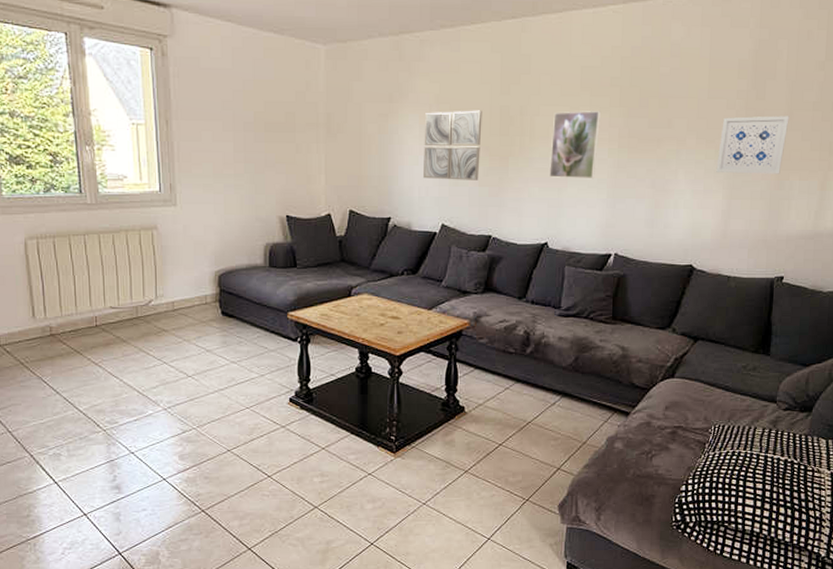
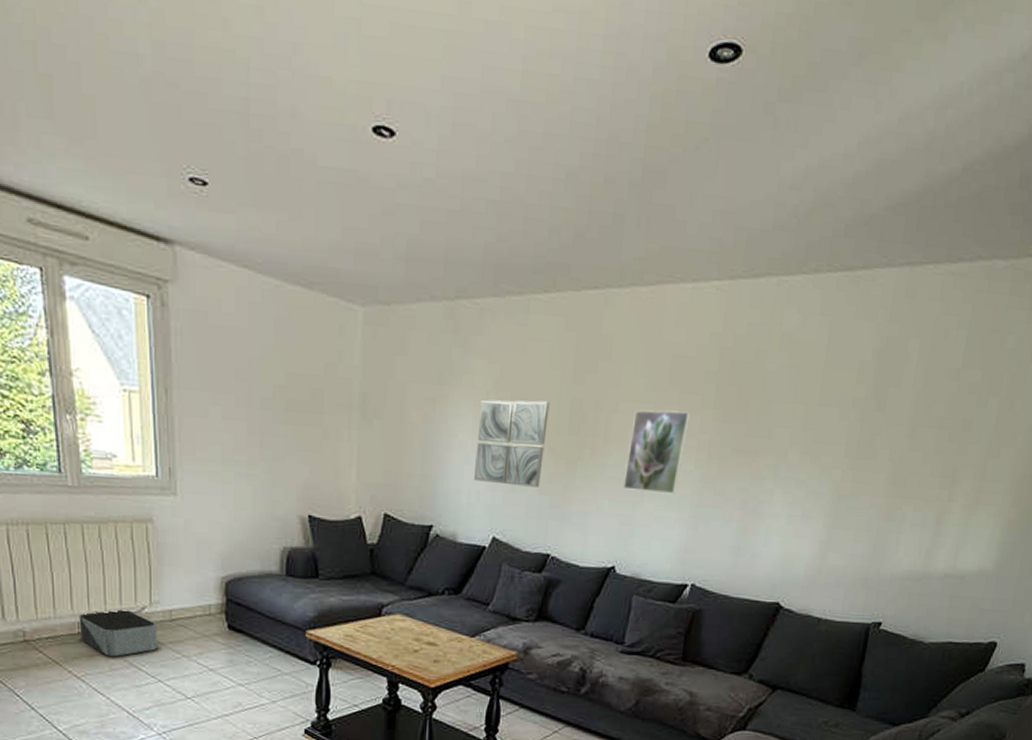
storage bin: none [96,304,162,344] -> present [79,609,157,657]
wall art: present [716,116,789,174] -> none [818,430,911,502]

